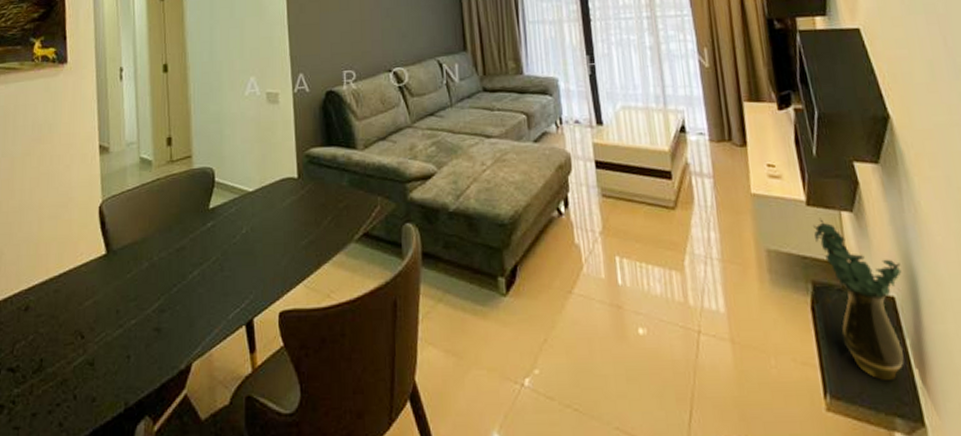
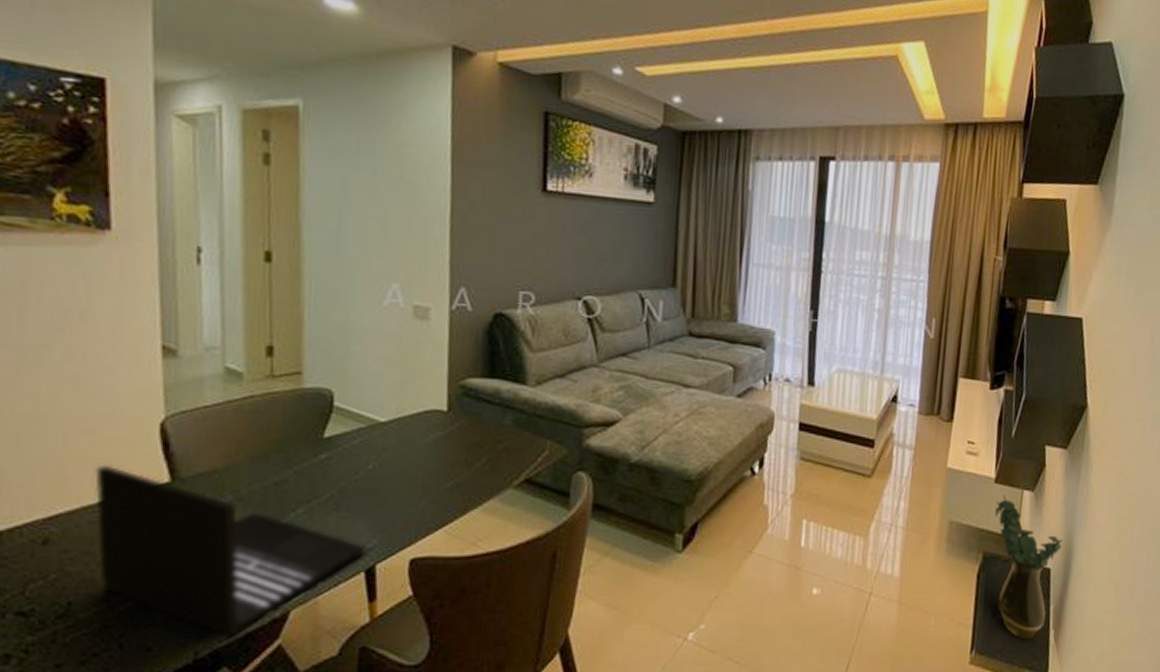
laptop: none [58,243,246,389] -> present [94,464,367,638]

